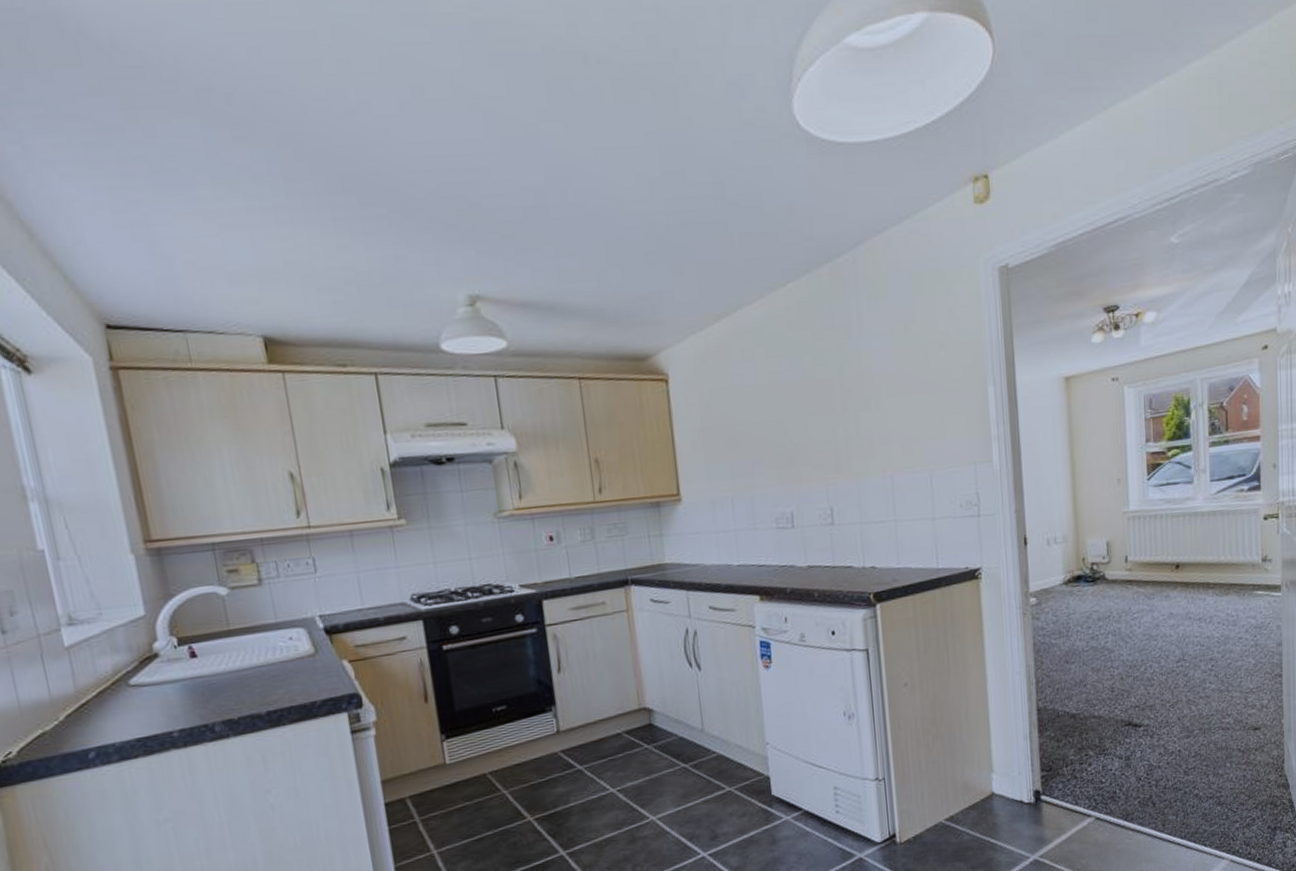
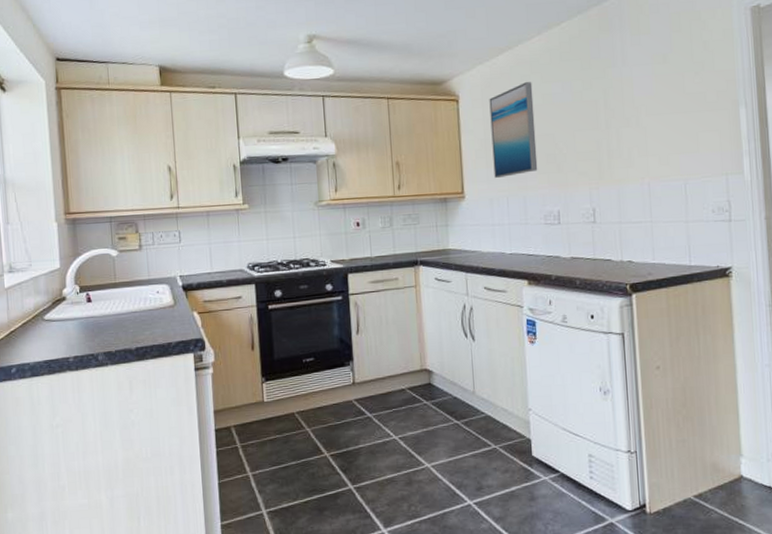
wall art: none [705,356,766,475] -> present [489,82,538,178]

